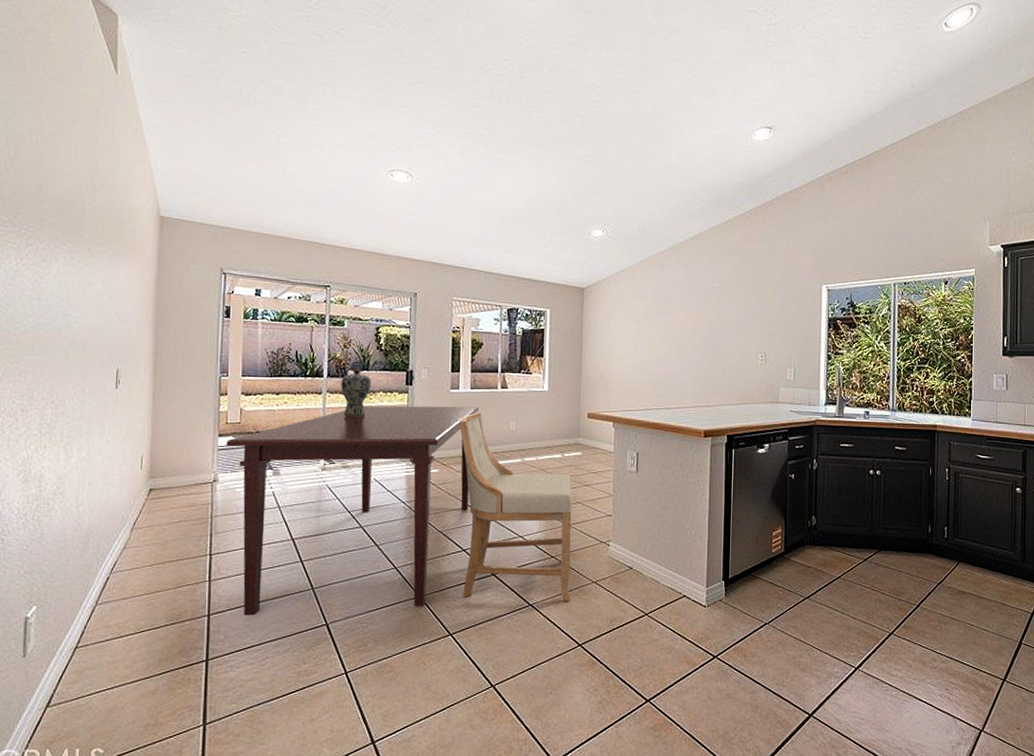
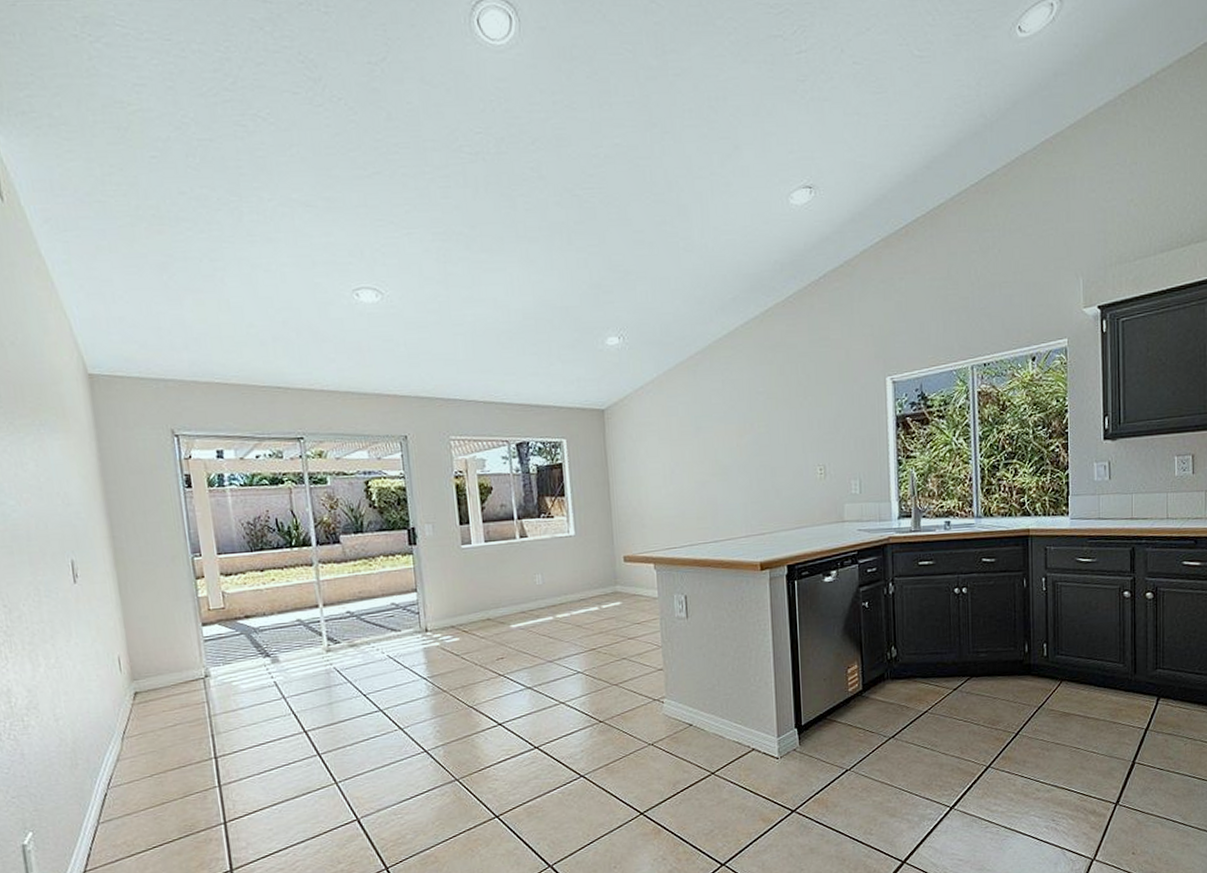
dining table: present [226,405,479,616] -> none [212,561,500,819]
vase: present [341,369,371,418] -> none [333,532,369,590]
chair: present [459,412,572,601] -> none [476,568,626,775]

